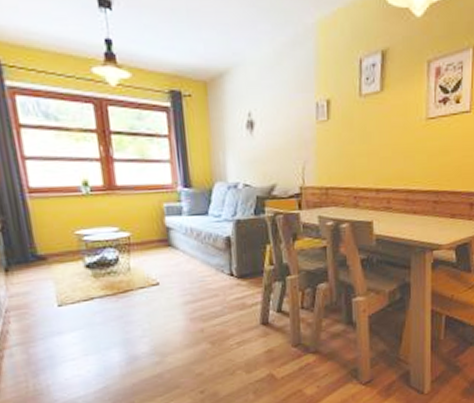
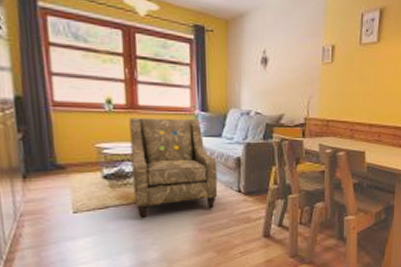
armchair: none [108,197,208,310] -> present [129,117,218,219]

